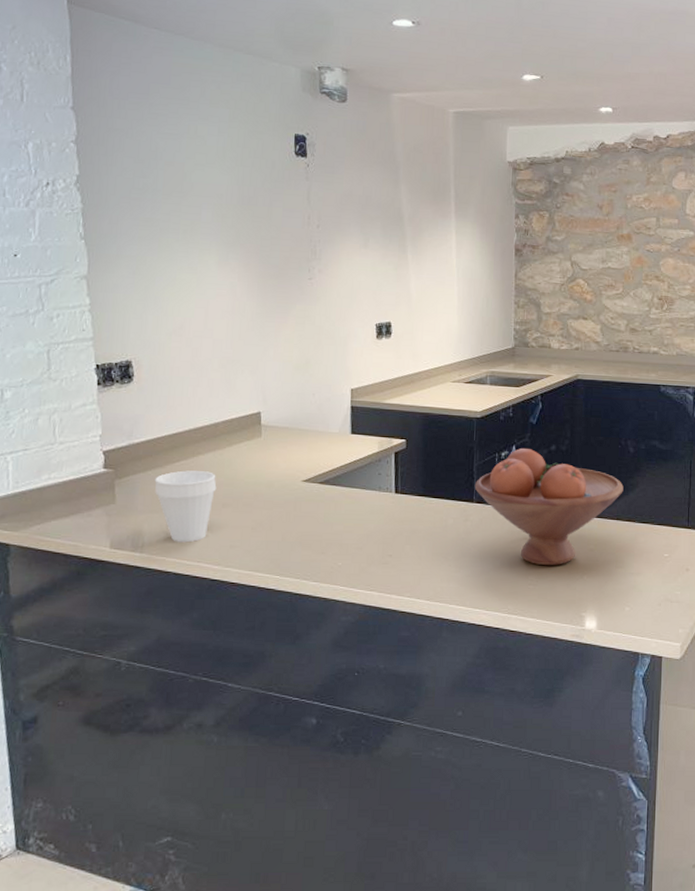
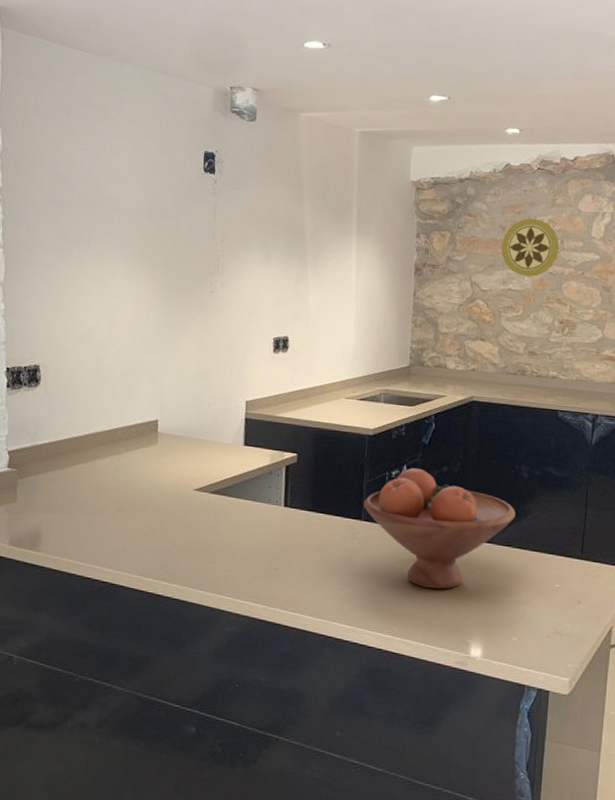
cup: present [154,470,217,543] -> none [54,473,112,544]
decorative plate: none [599,196,656,255] -> present [501,218,560,277]

